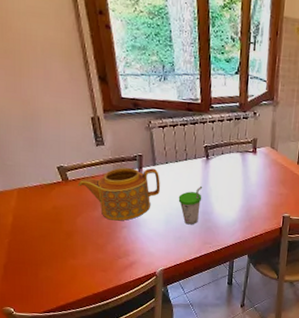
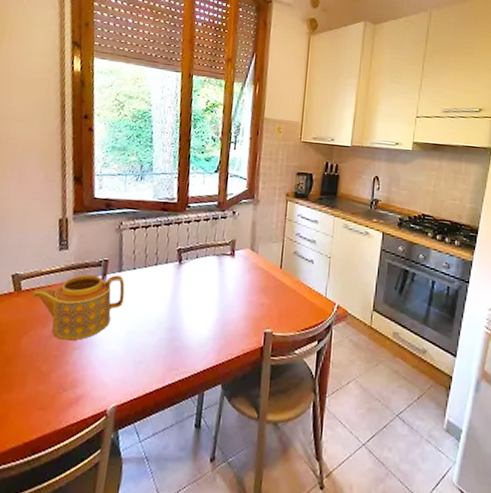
cup: present [178,186,203,225] -> none [143,295,173,345]

